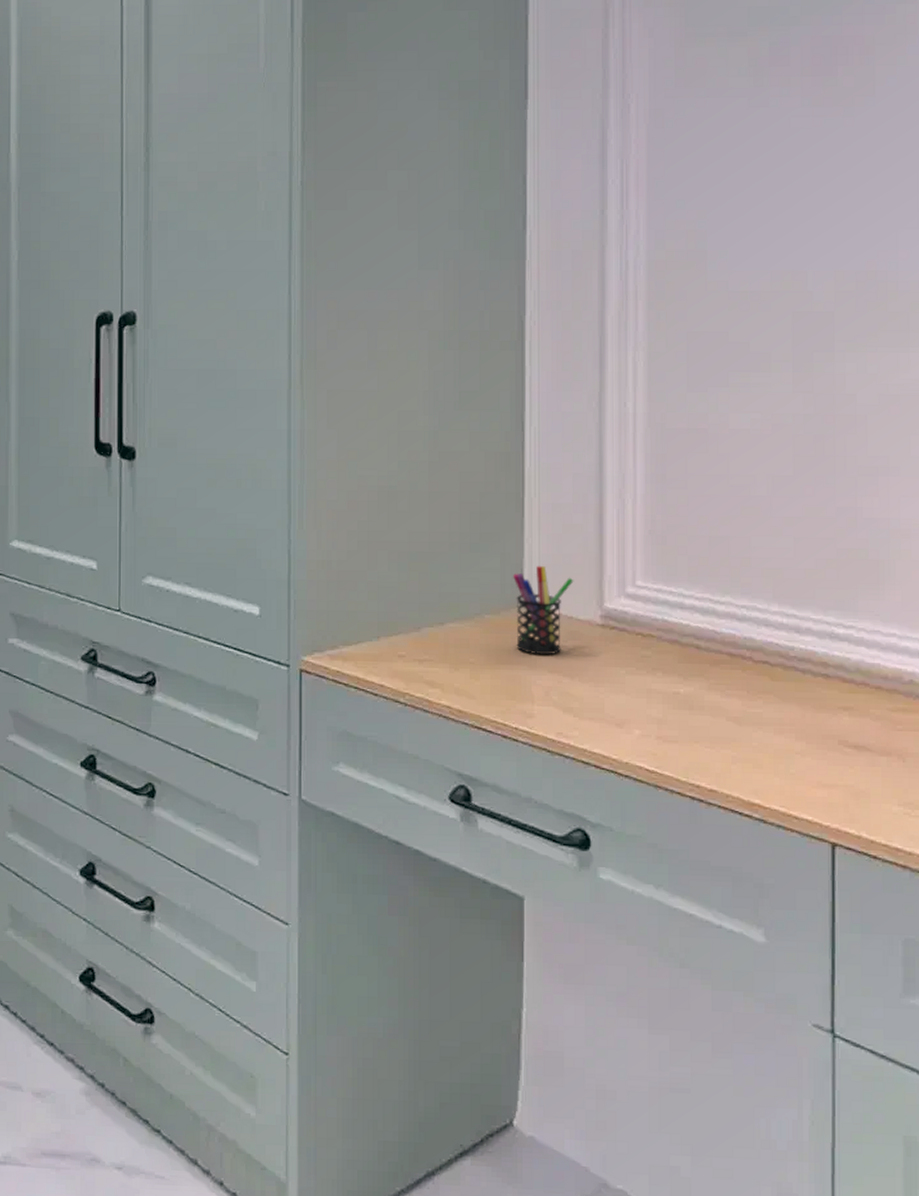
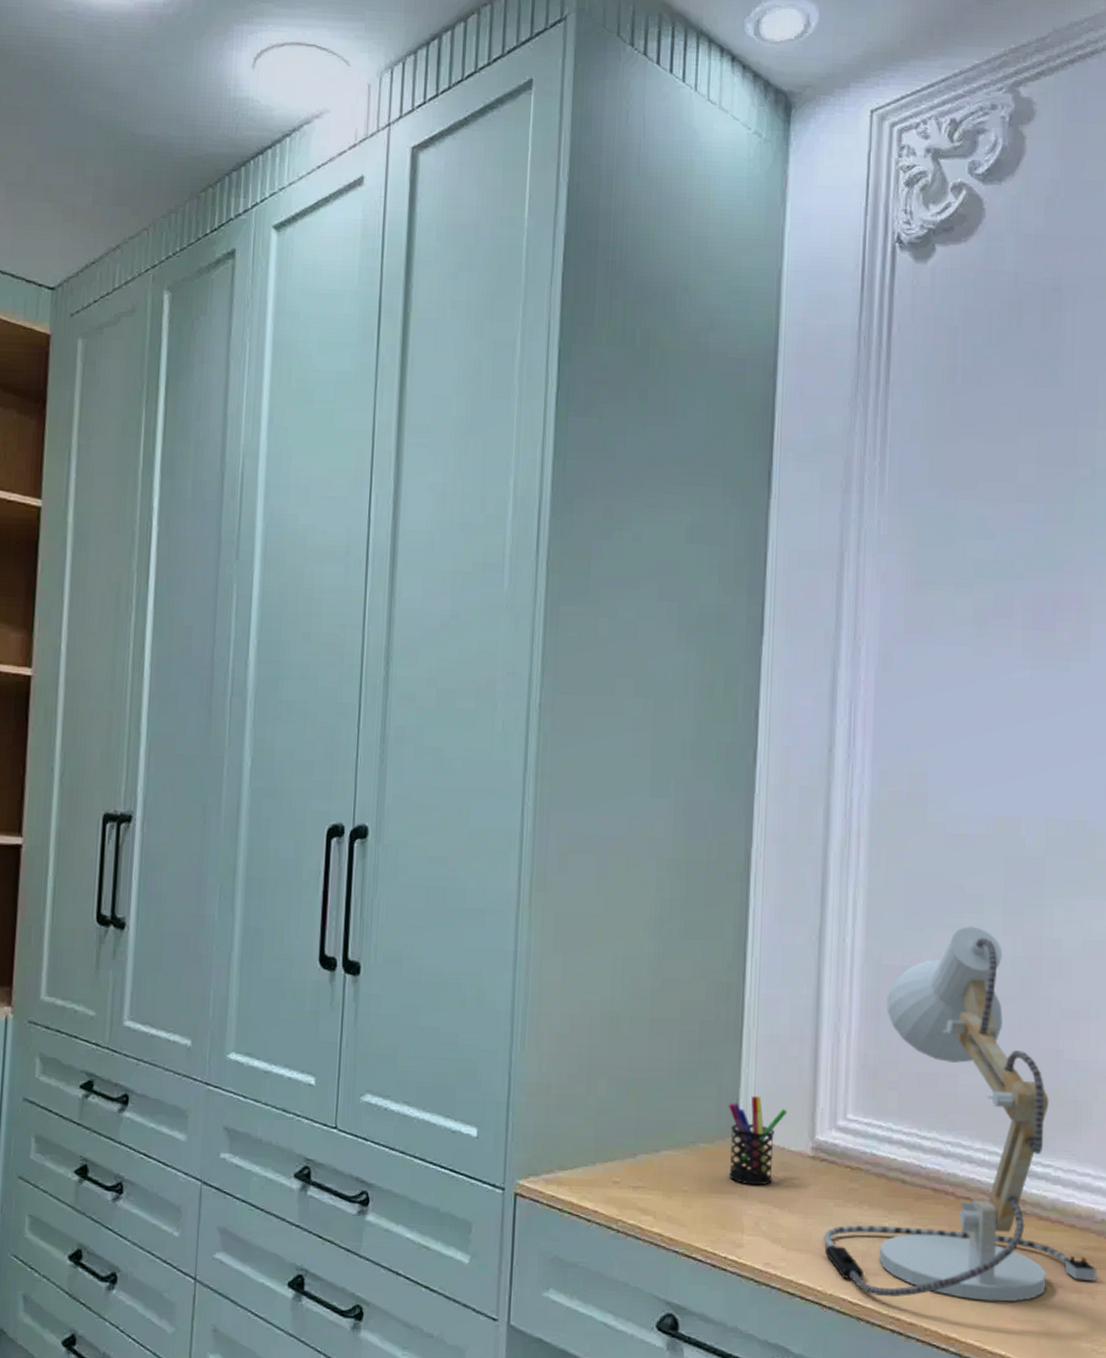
desk lamp: none [616,385,907,766] -> present [823,926,1097,1302]

